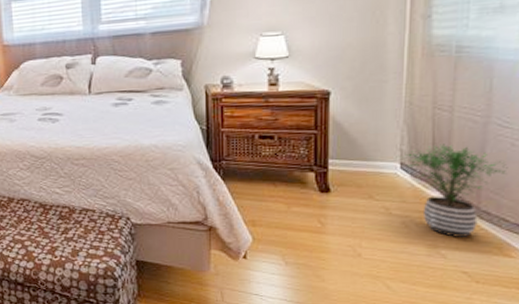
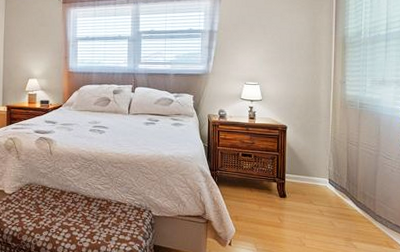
potted plant: present [406,144,508,237] -> none [332,167,390,233]

